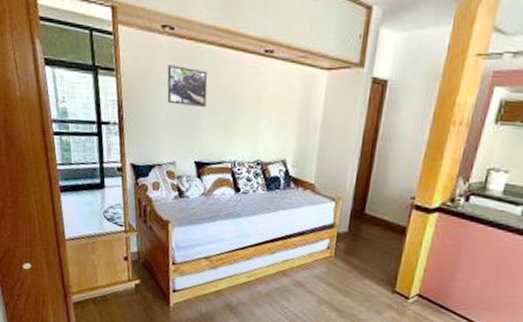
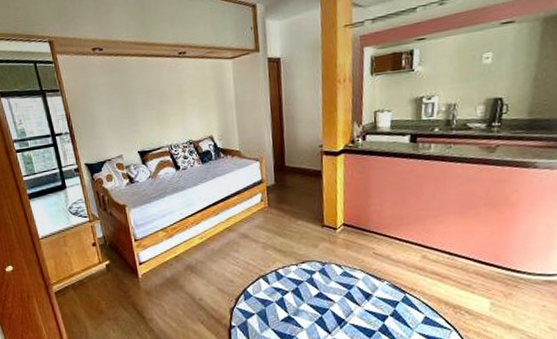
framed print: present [167,65,208,107] -> none [102,77,139,109]

